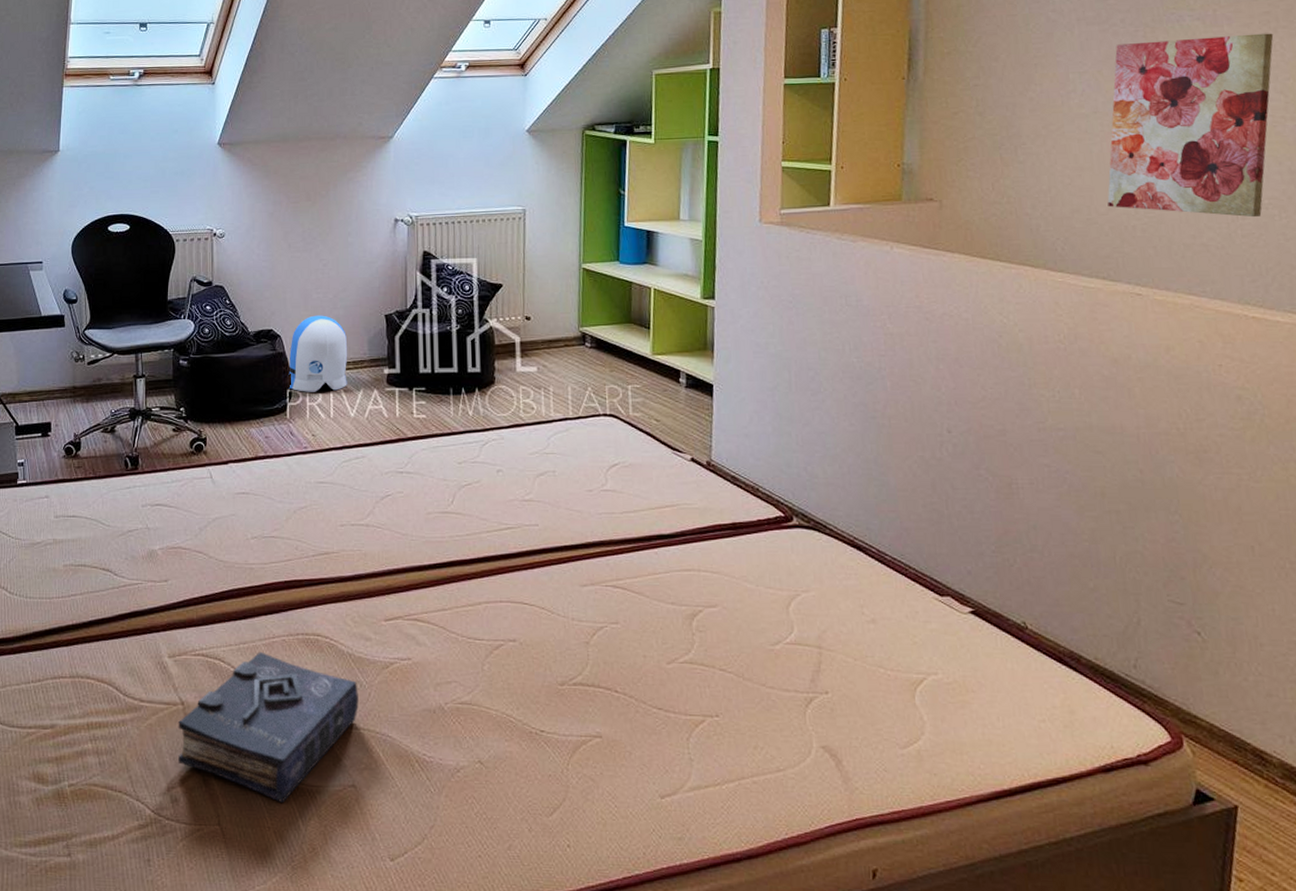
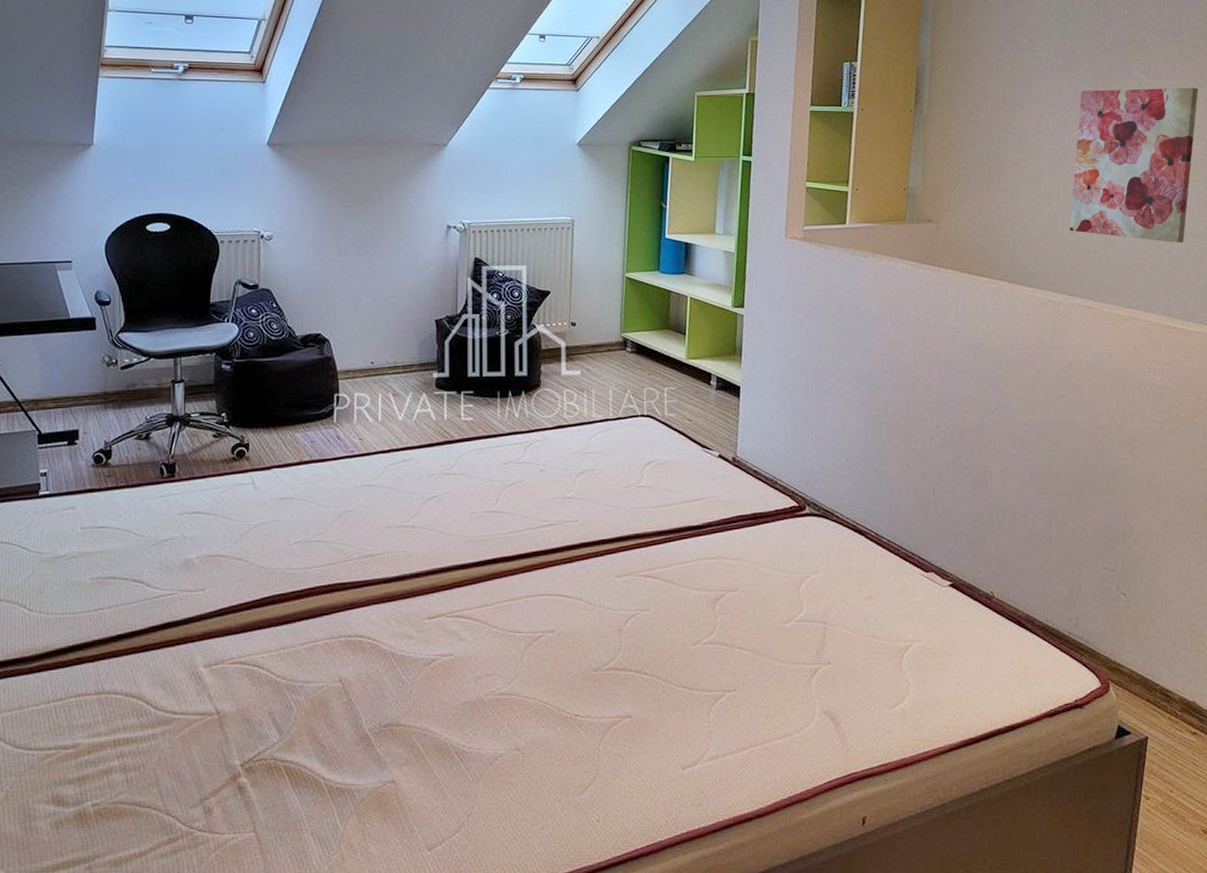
book: present [178,651,359,804] -> none [212,656,400,805]
sun visor: present [288,315,348,392] -> none [336,319,397,396]

